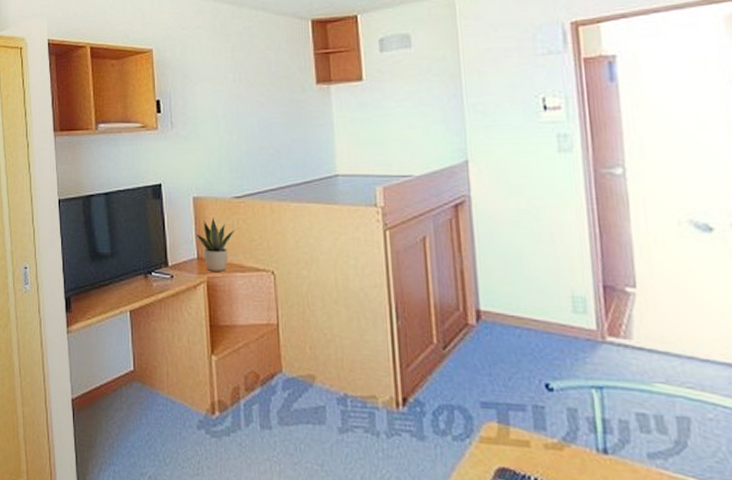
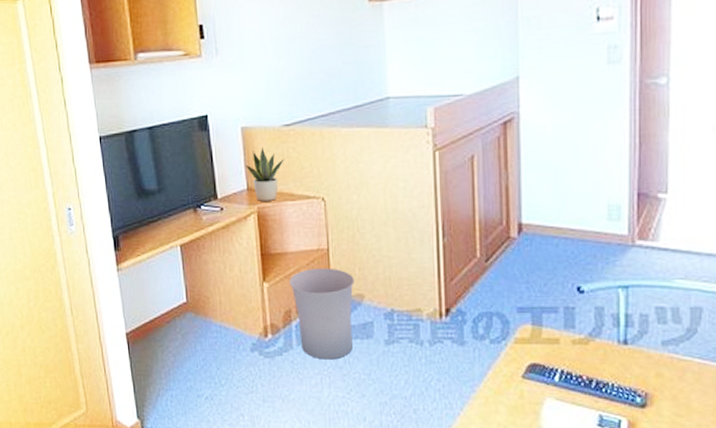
waste bin: none [238,343,305,445] -> present [289,268,354,360]

